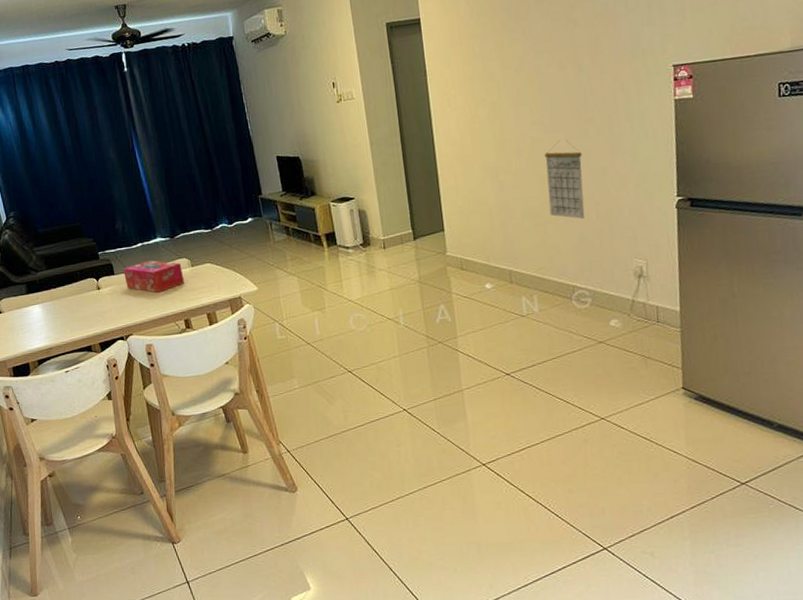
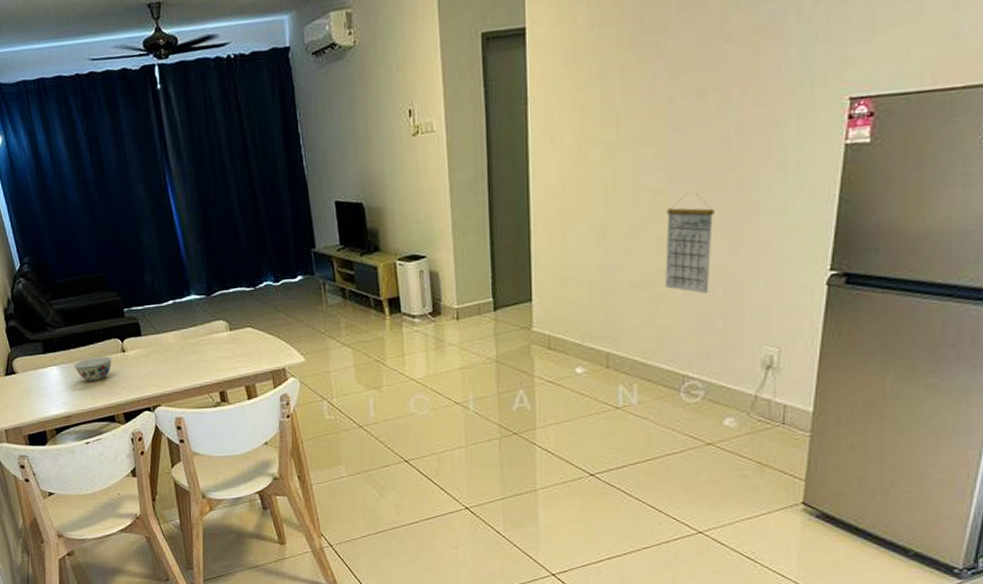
bowl: none [54,294,89,316] -> present [73,356,112,381]
tissue box: present [123,260,185,293] -> none [152,321,221,359]

